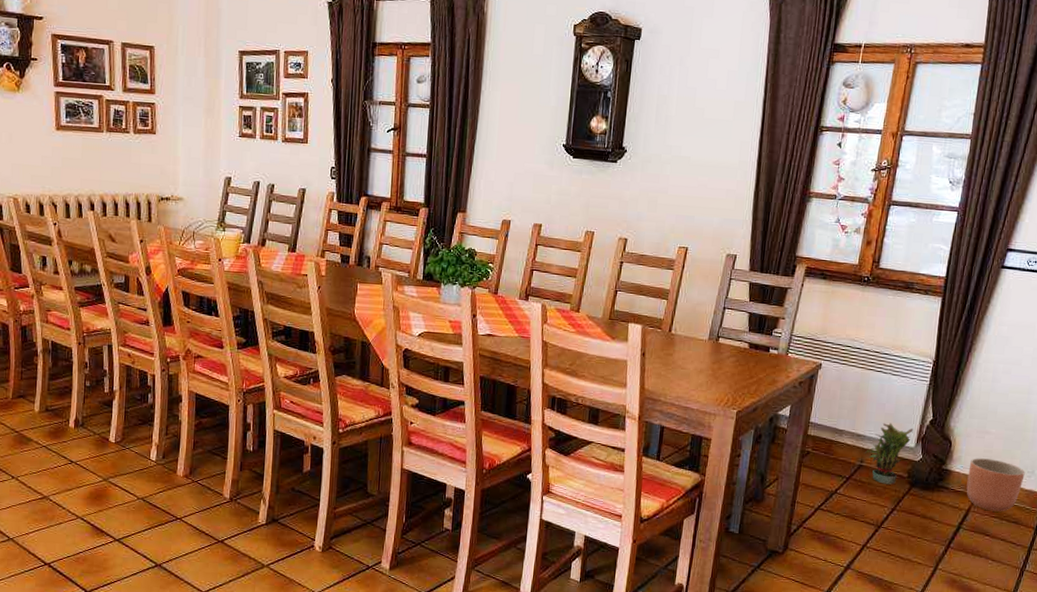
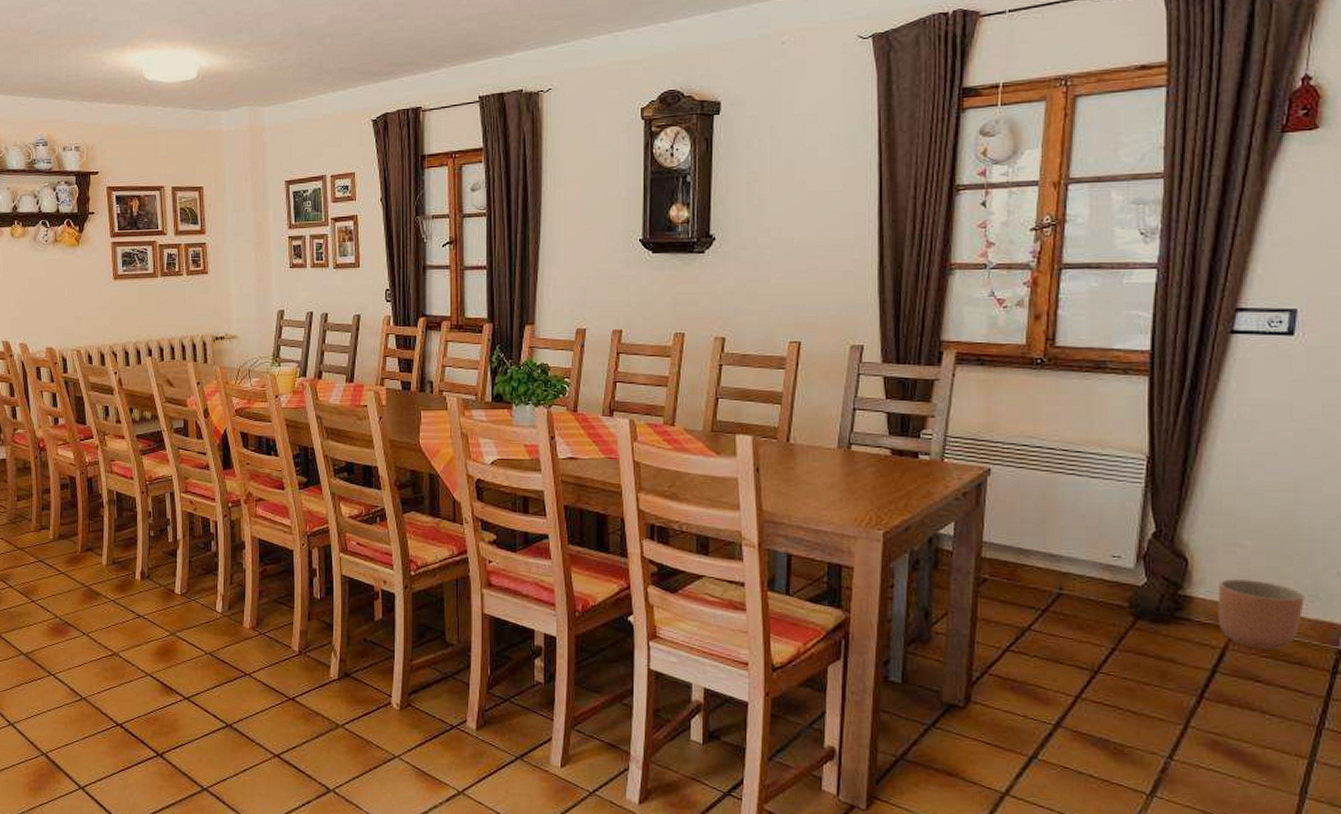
potted plant: present [864,422,914,485] -> none [1063,538,1130,617]

